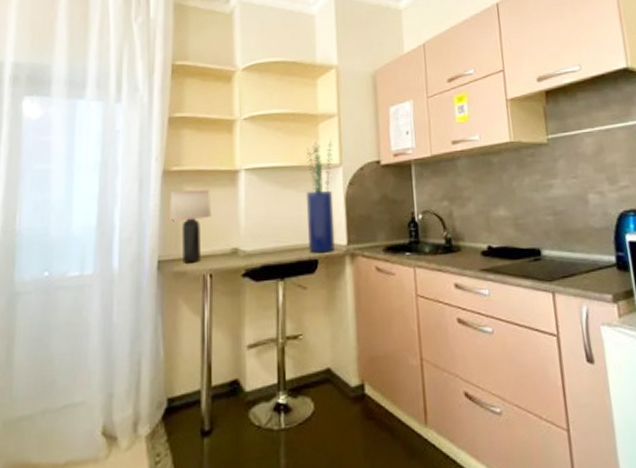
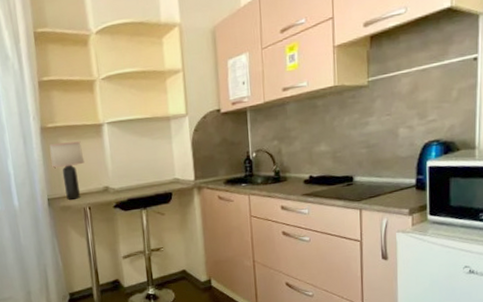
vase: present [306,138,336,255] -> none [157,92,186,188]

